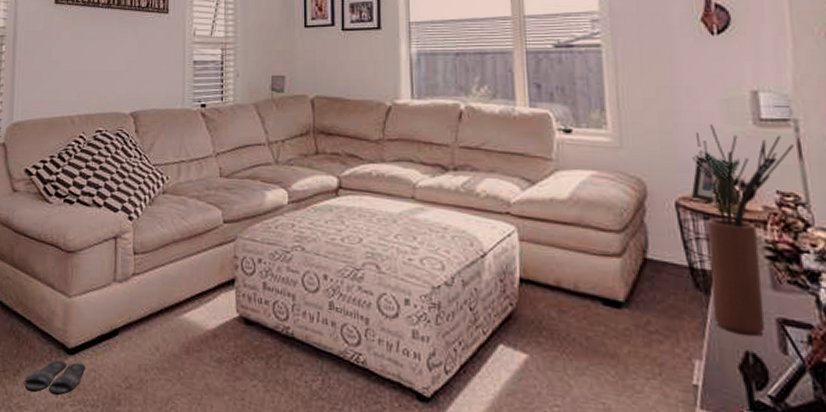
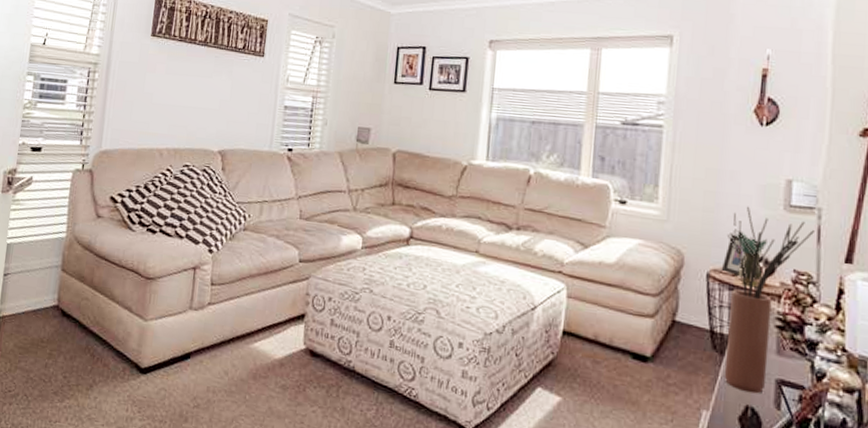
slippers: present [25,360,86,395] -> none [97,378,157,410]

